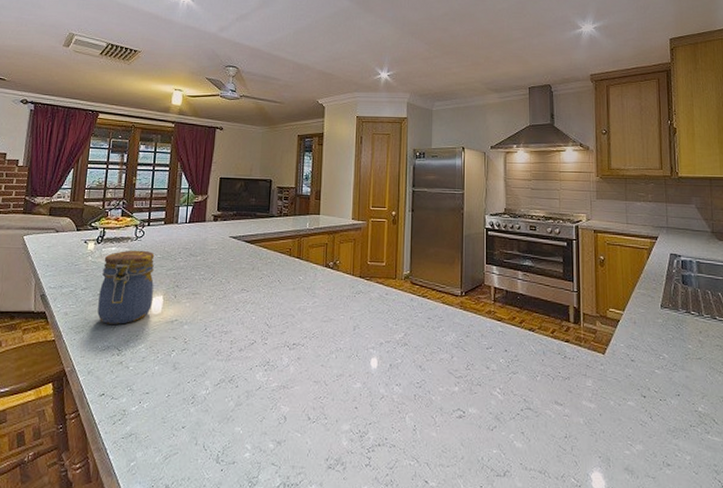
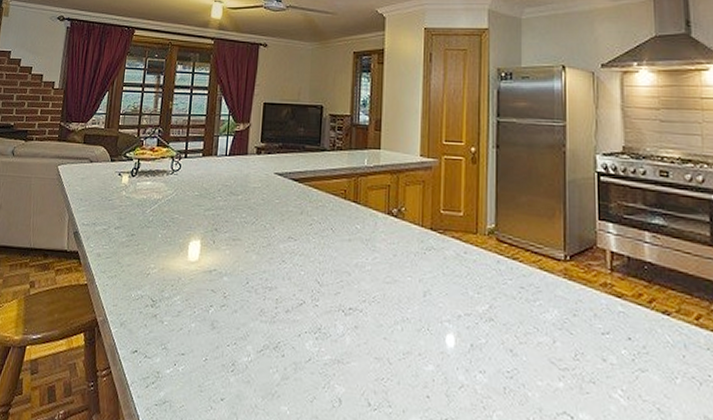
jar: present [97,250,155,324] -> none [131,185,192,271]

